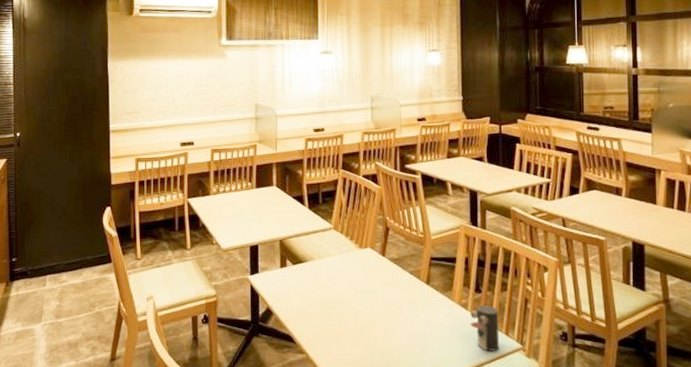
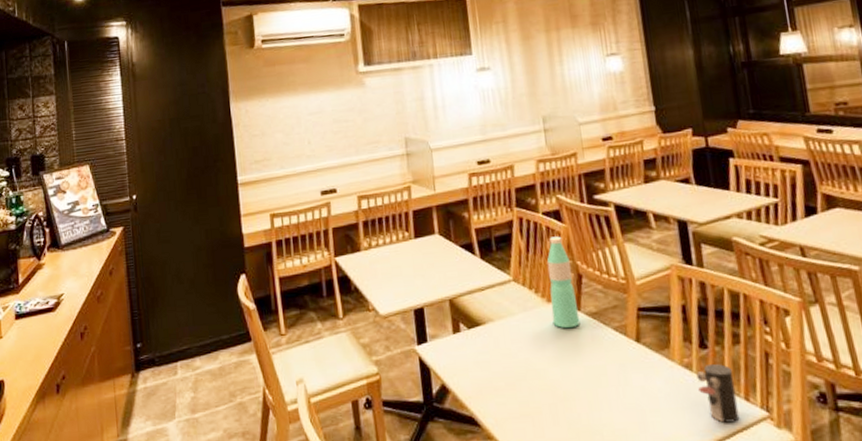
water bottle: none [362,195,384,269] -> present [546,236,581,328]

